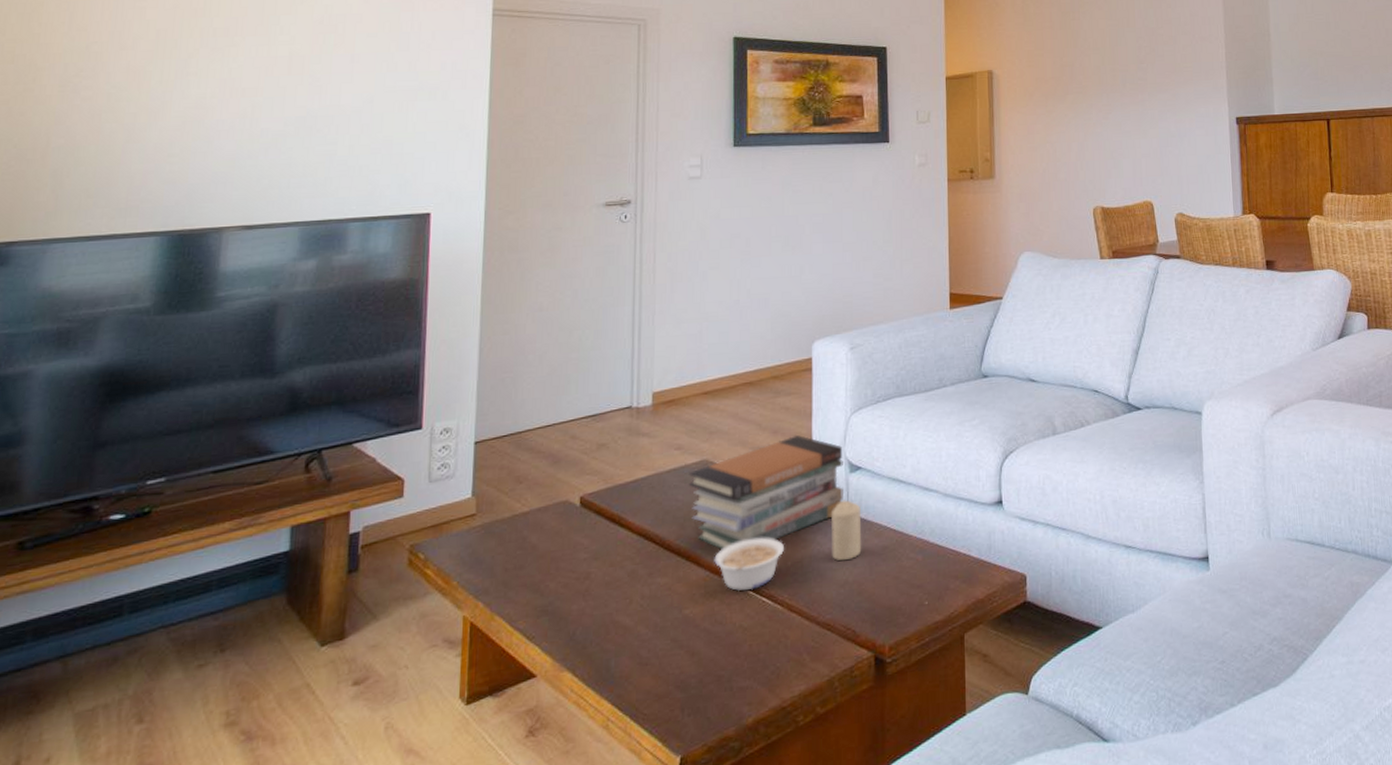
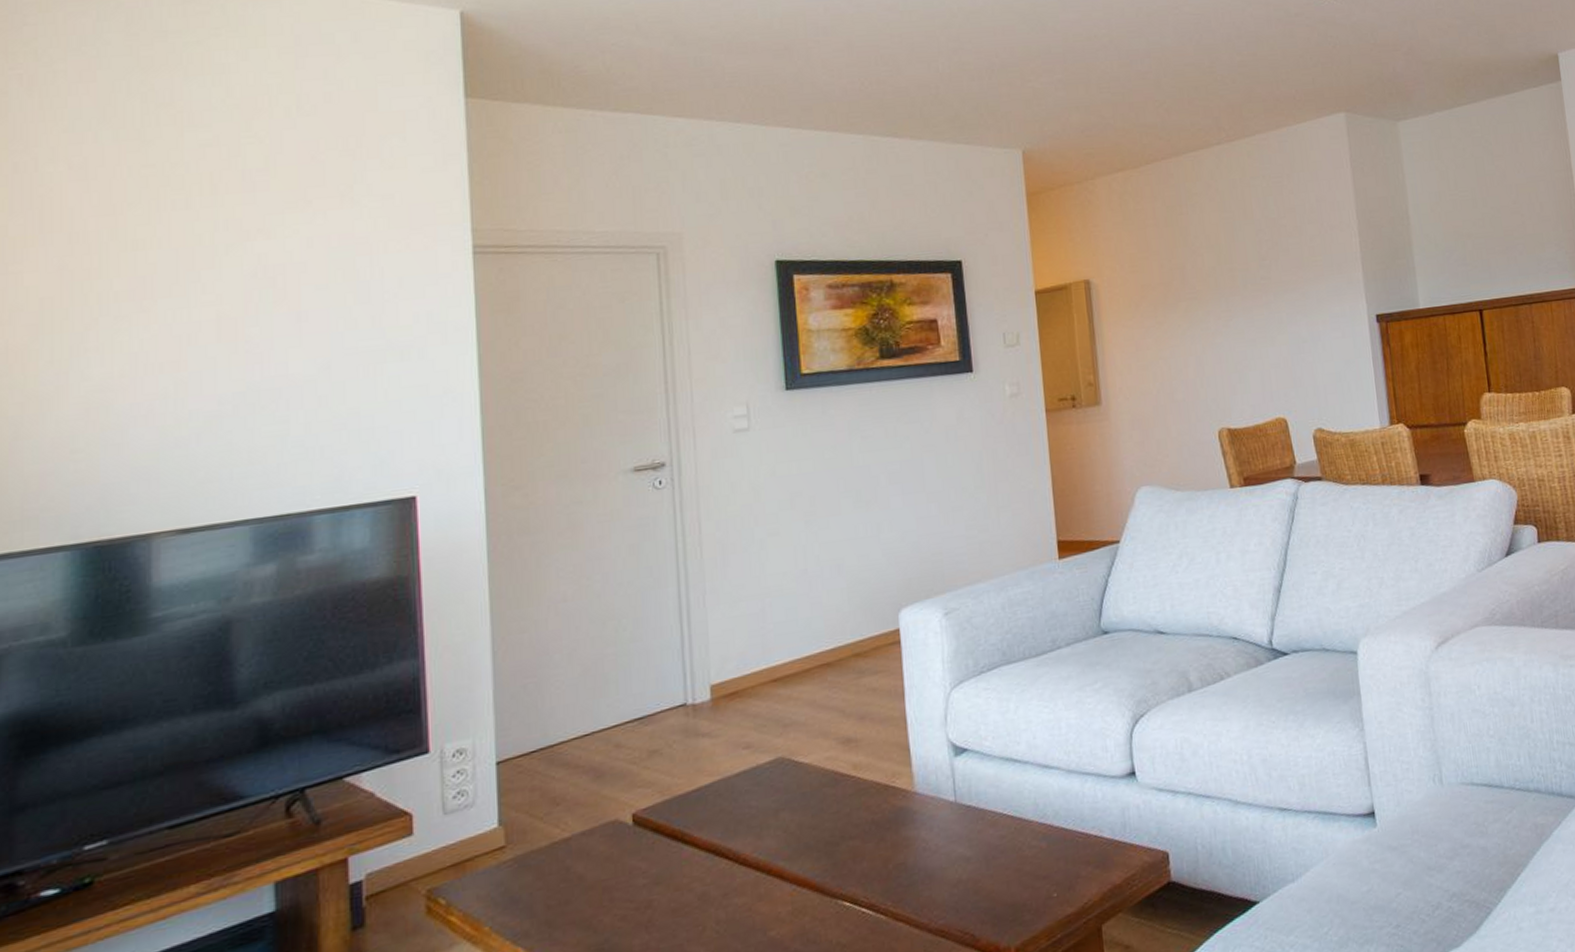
book stack: present [688,434,843,549] -> none [761,718,949,858]
legume: present [714,537,784,592] -> none [800,839,883,905]
candle: present [830,500,862,561] -> none [935,788,975,858]

